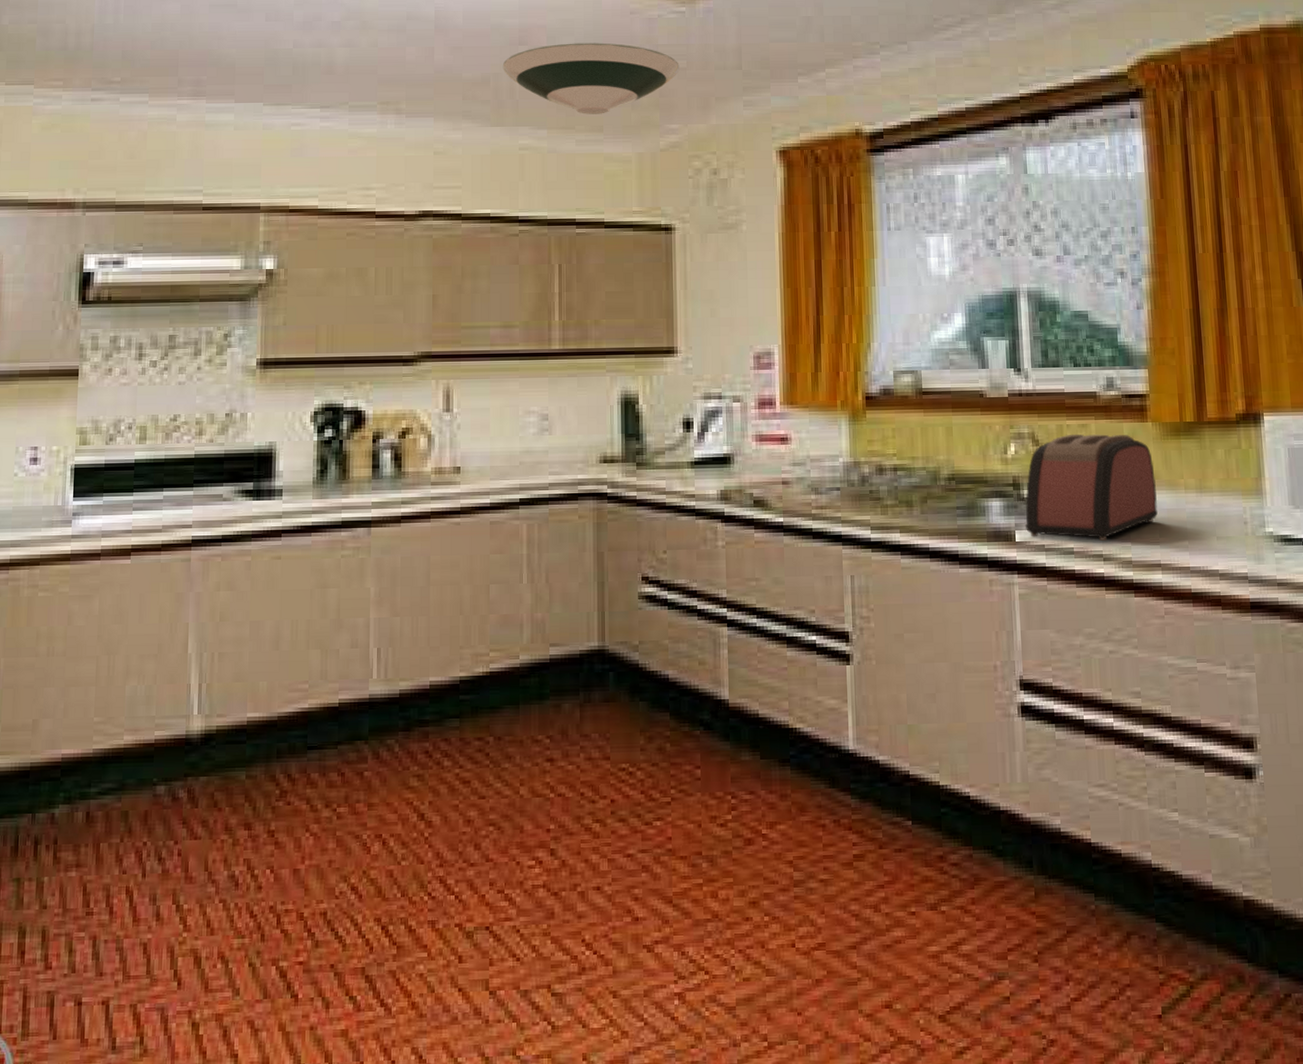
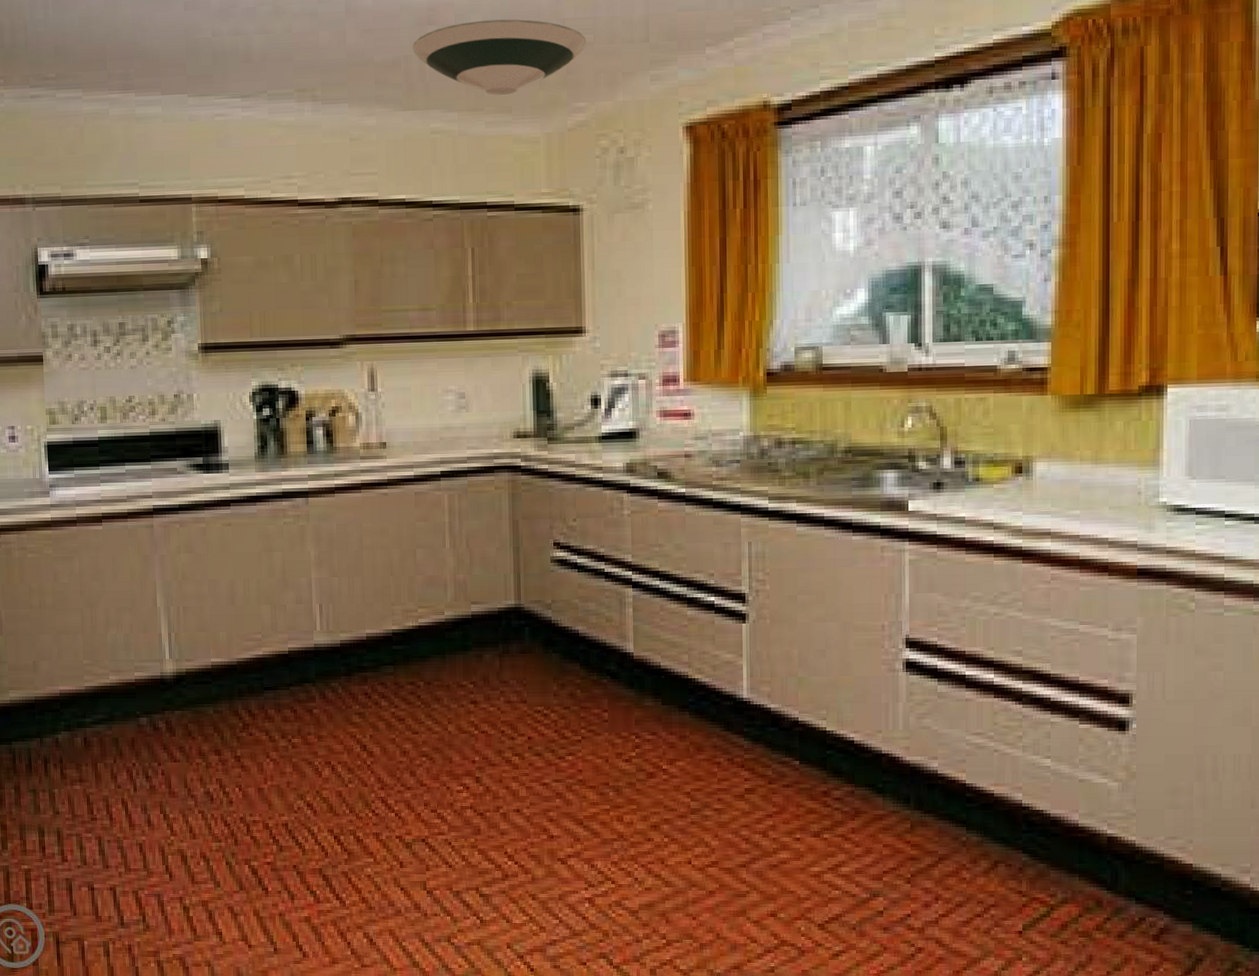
toaster: present [1025,434,1158,542] -> none [919,407,1051,511]

